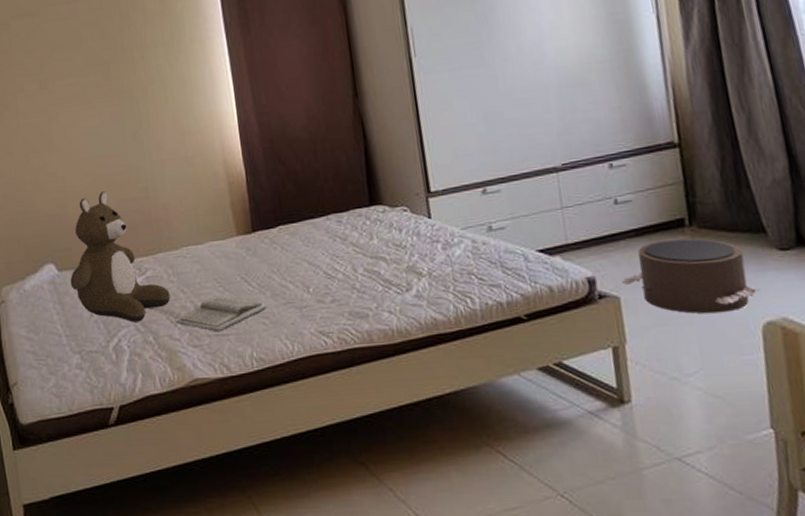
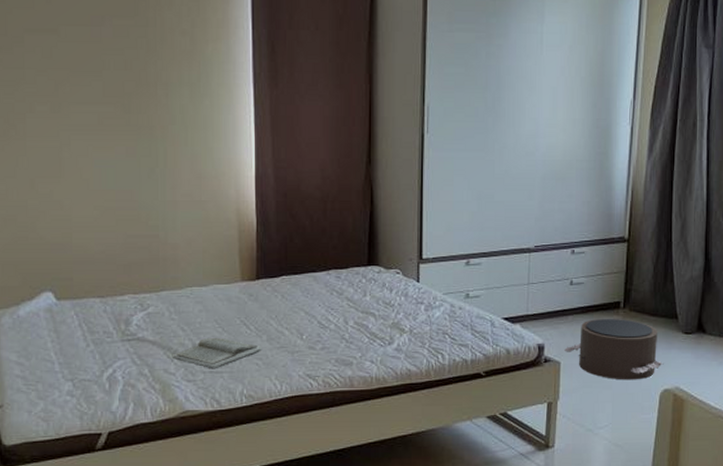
teddy bear: present [70,191,171,322] -> none [68,225,170,355]

